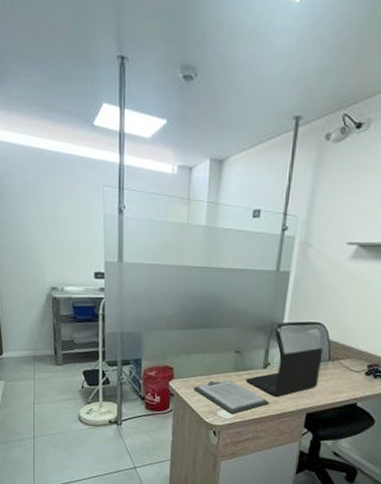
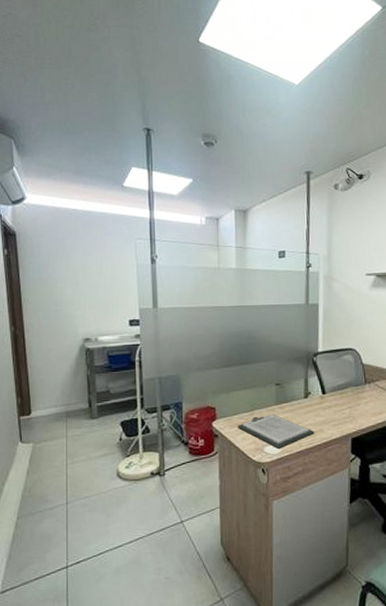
laptop: present [246,347,324,397] -> none [289,371,359,425]

